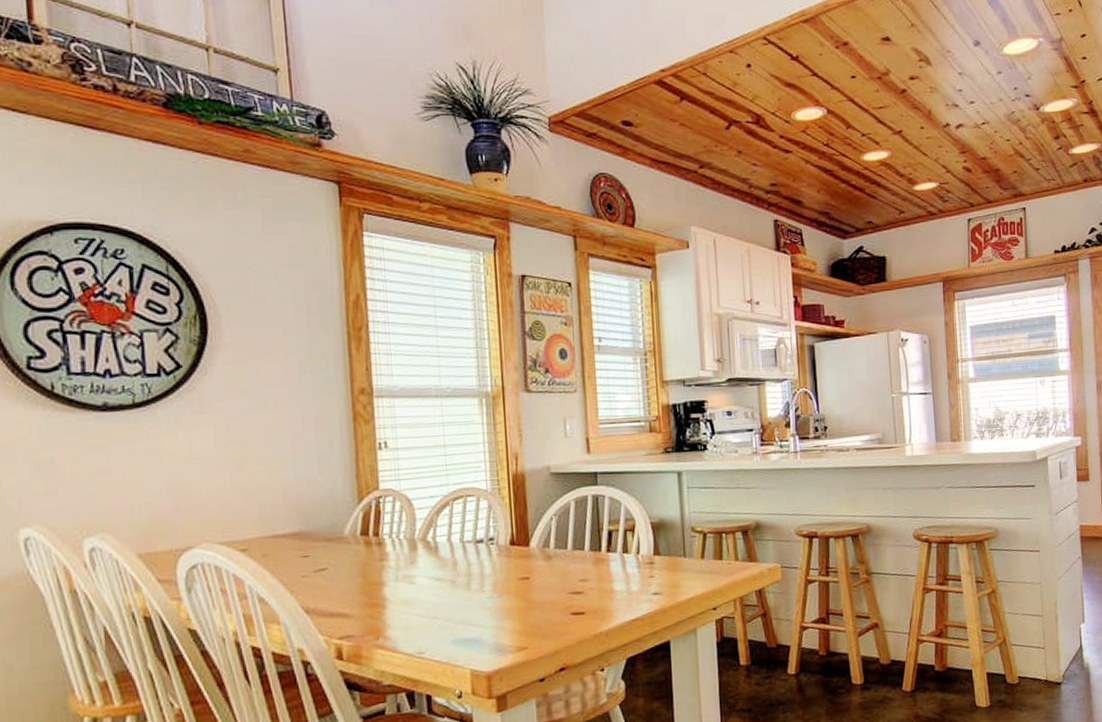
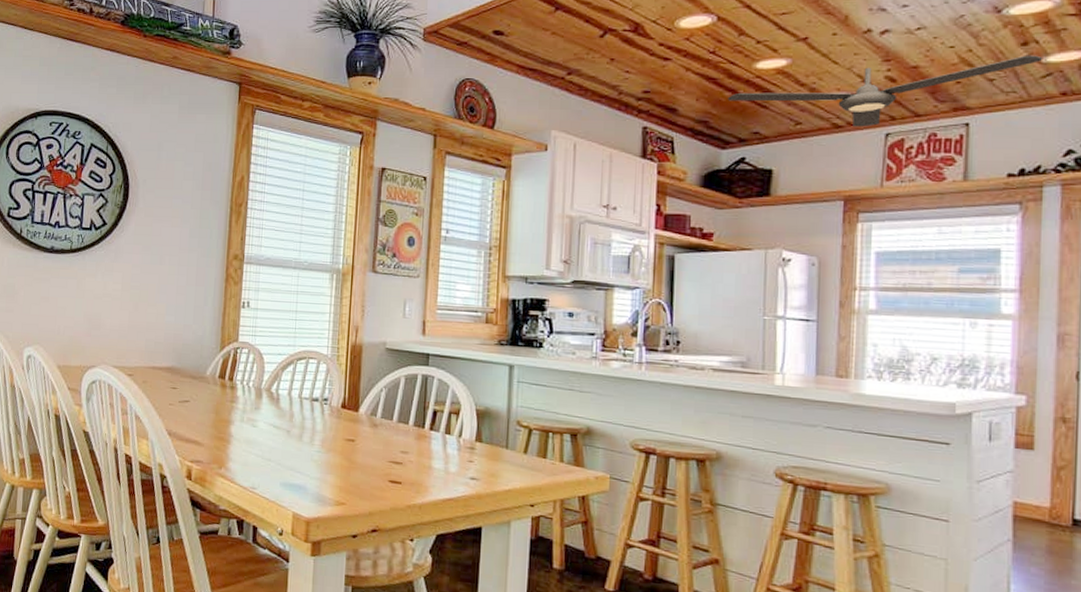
ceiling fan: none [842,147,1069,214] -> present [727,55,1042,127]

